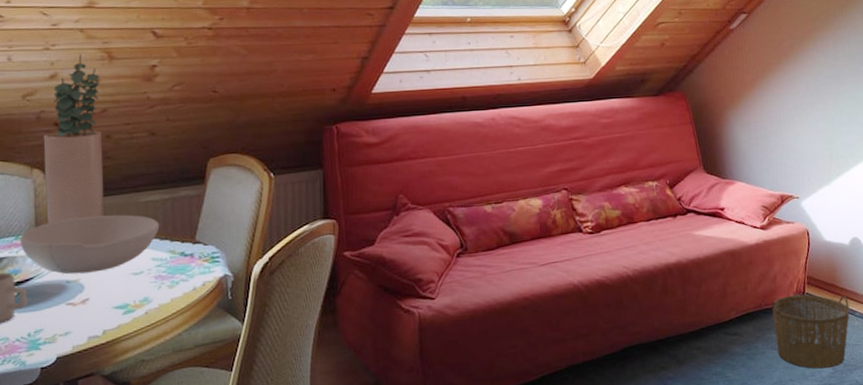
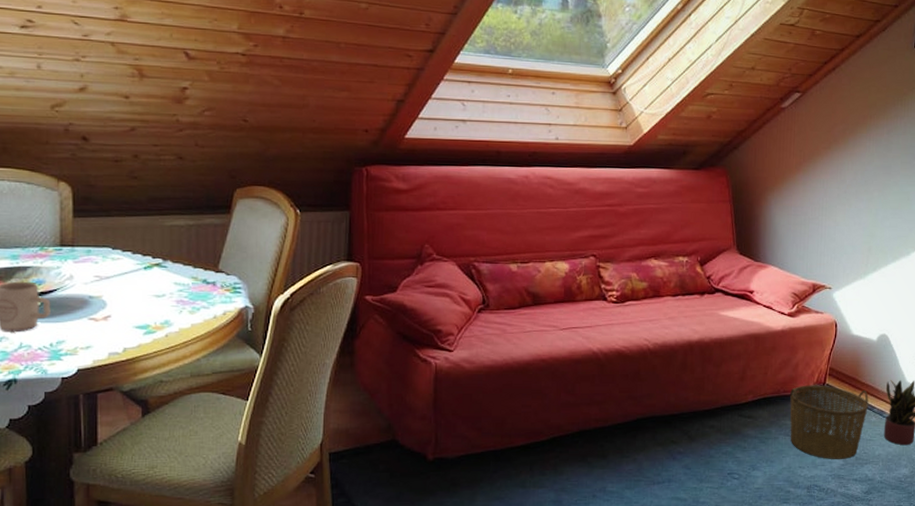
bowl: present [20,214,160,274] -> none [45,234,184,291]
vase: present [43,54,105,224] -> none [70,69,130,239]

